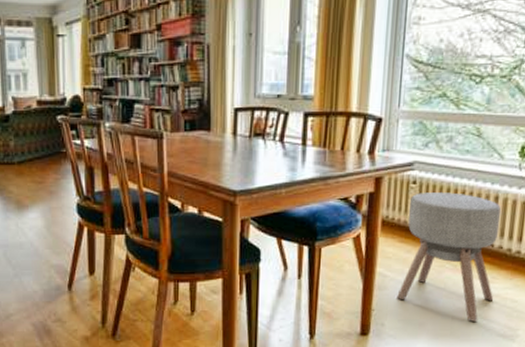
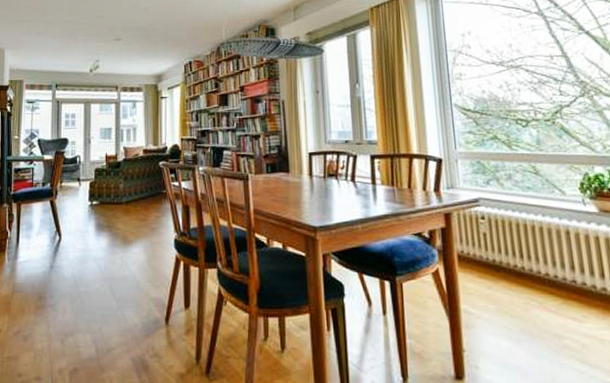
ottoman: present [397,192,502,322] -> none [482,227,591,366]

